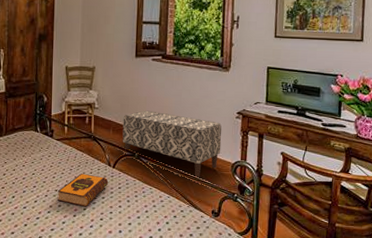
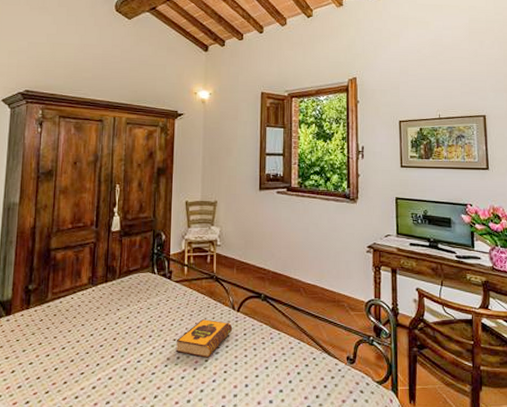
bench: present [122,110,222,178] -> none [247,247,353,320]

